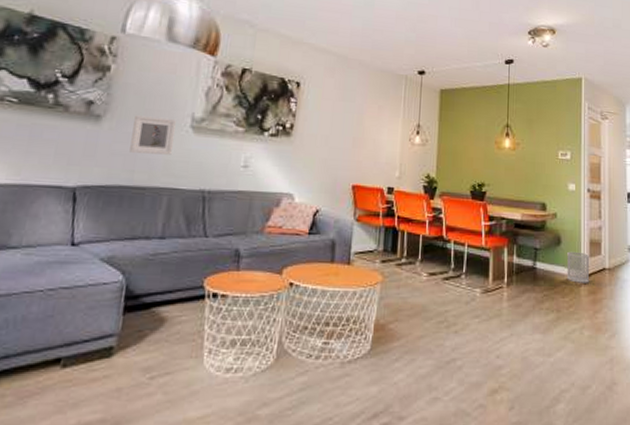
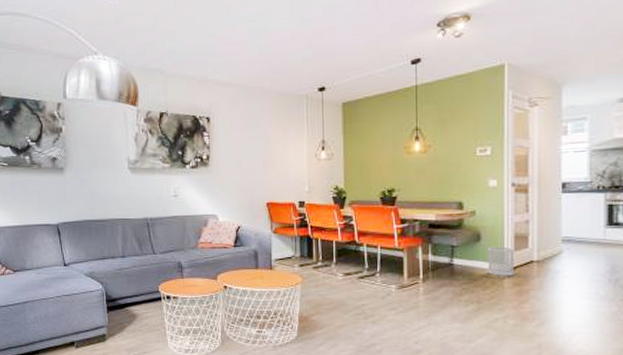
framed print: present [129,115,176,155] -> none [87,163,118,194]

